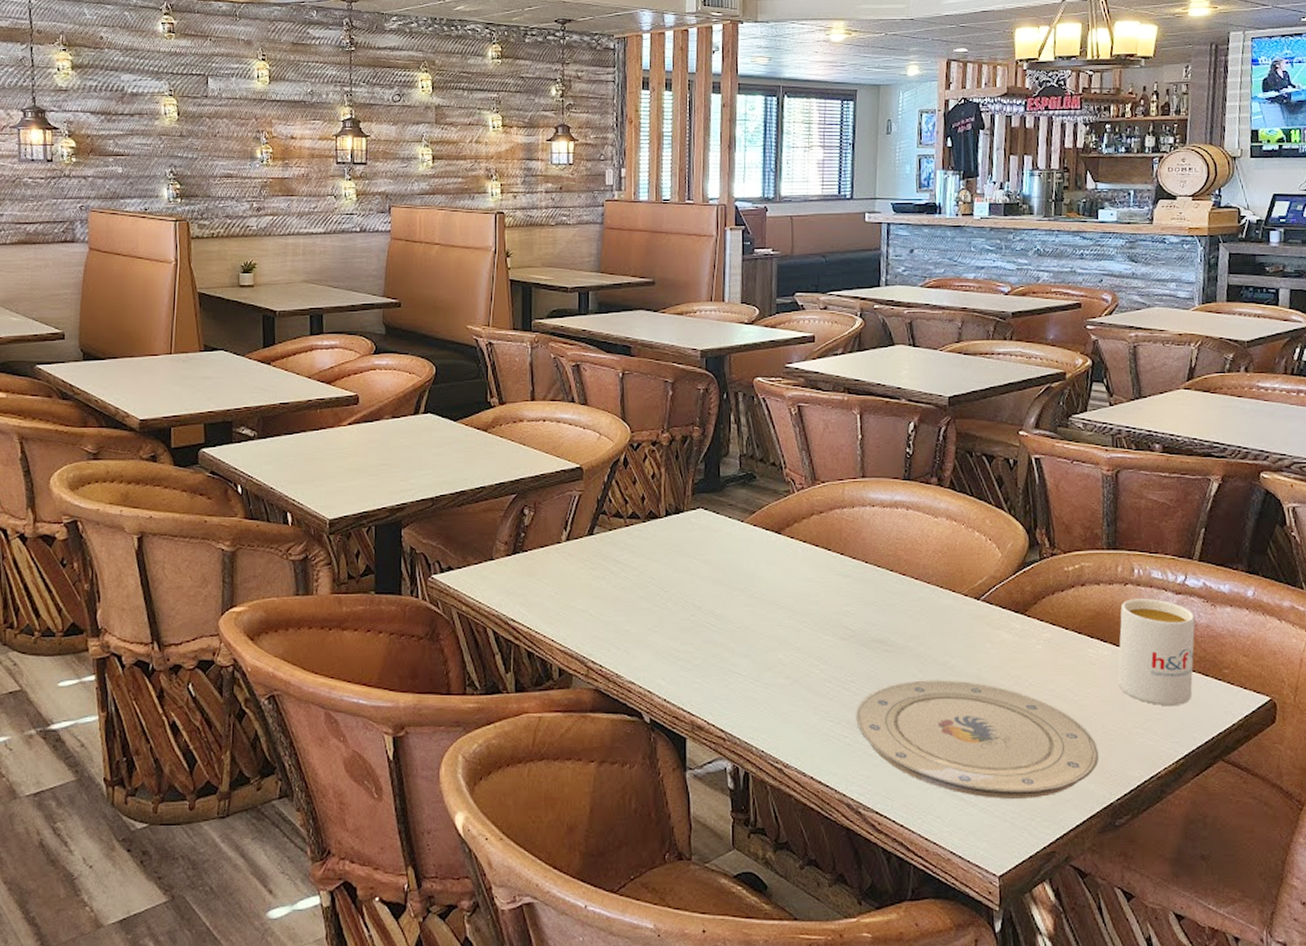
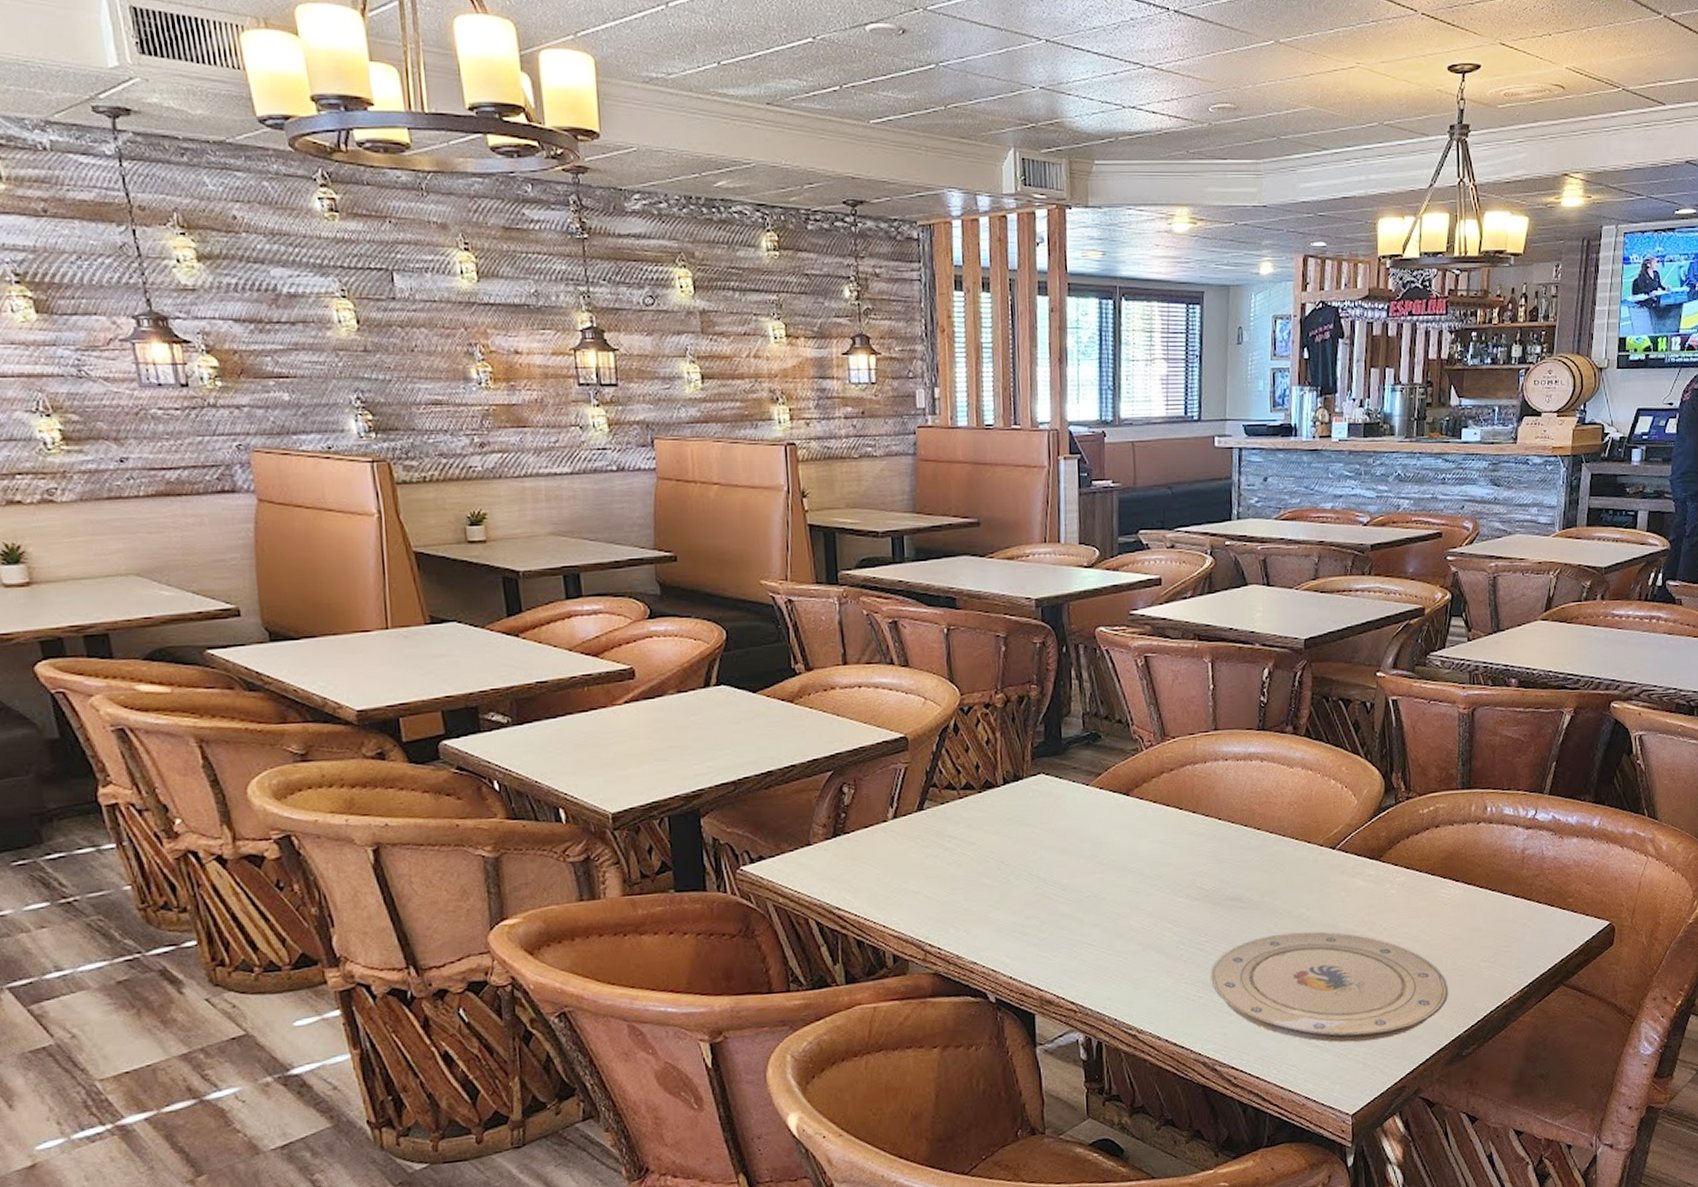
mug: present [1118,599,1196,707] -> none [1468,835,1544,939]

